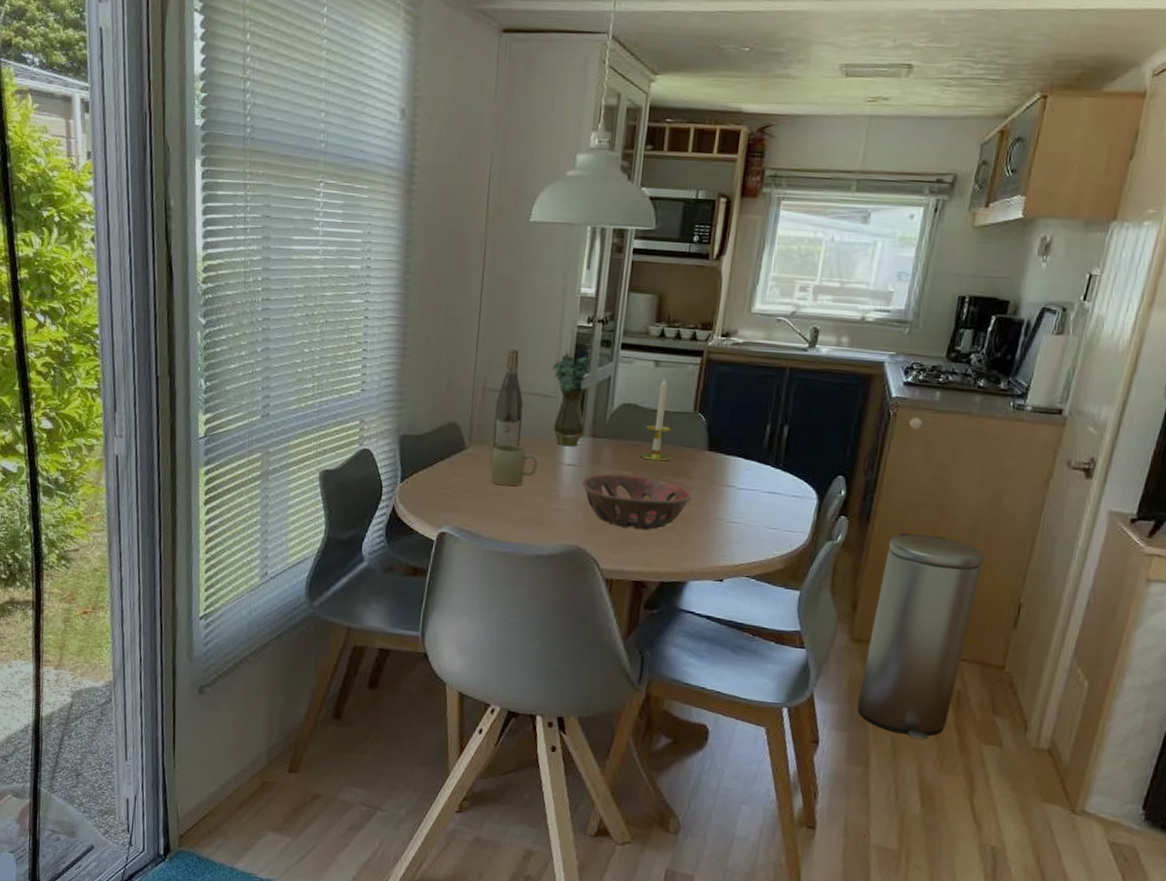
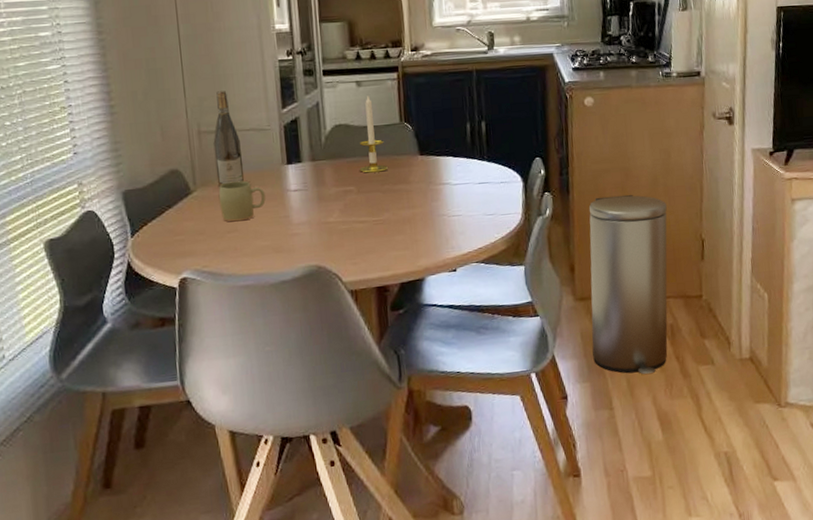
vase: present [553,349,591,447] -> none [262,83,304,174]
decorative bowl: present [582,474,693,530] -> none [310,189,415,240]

